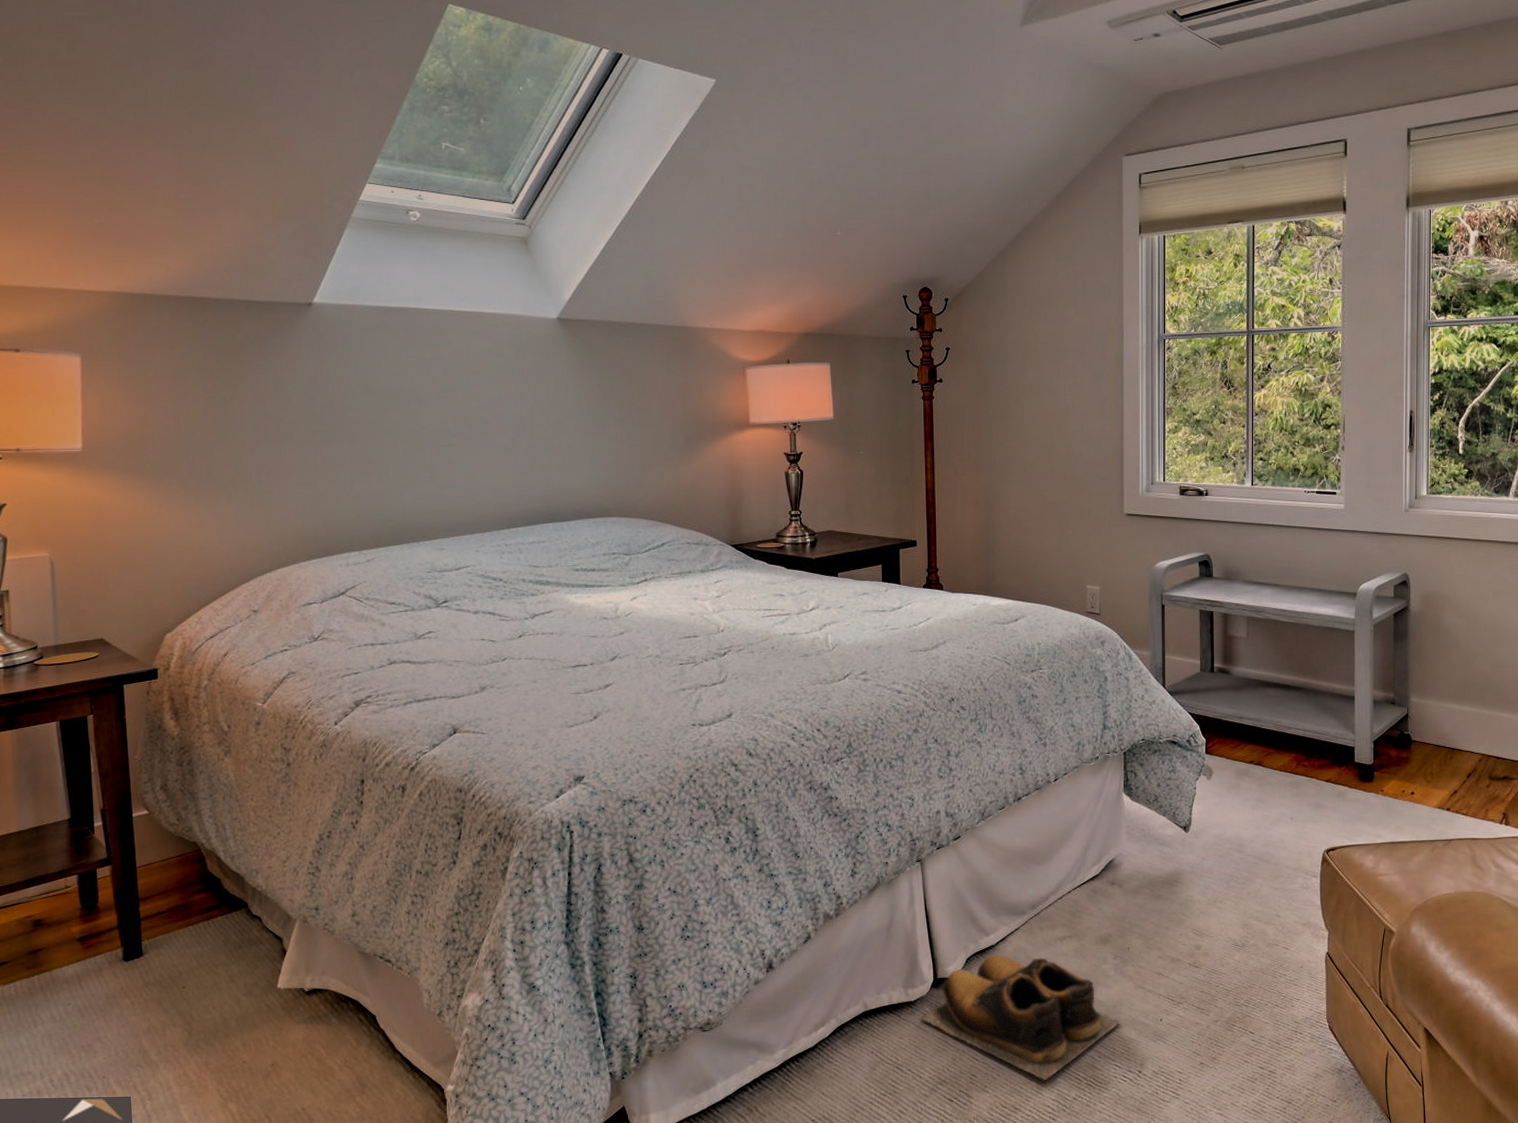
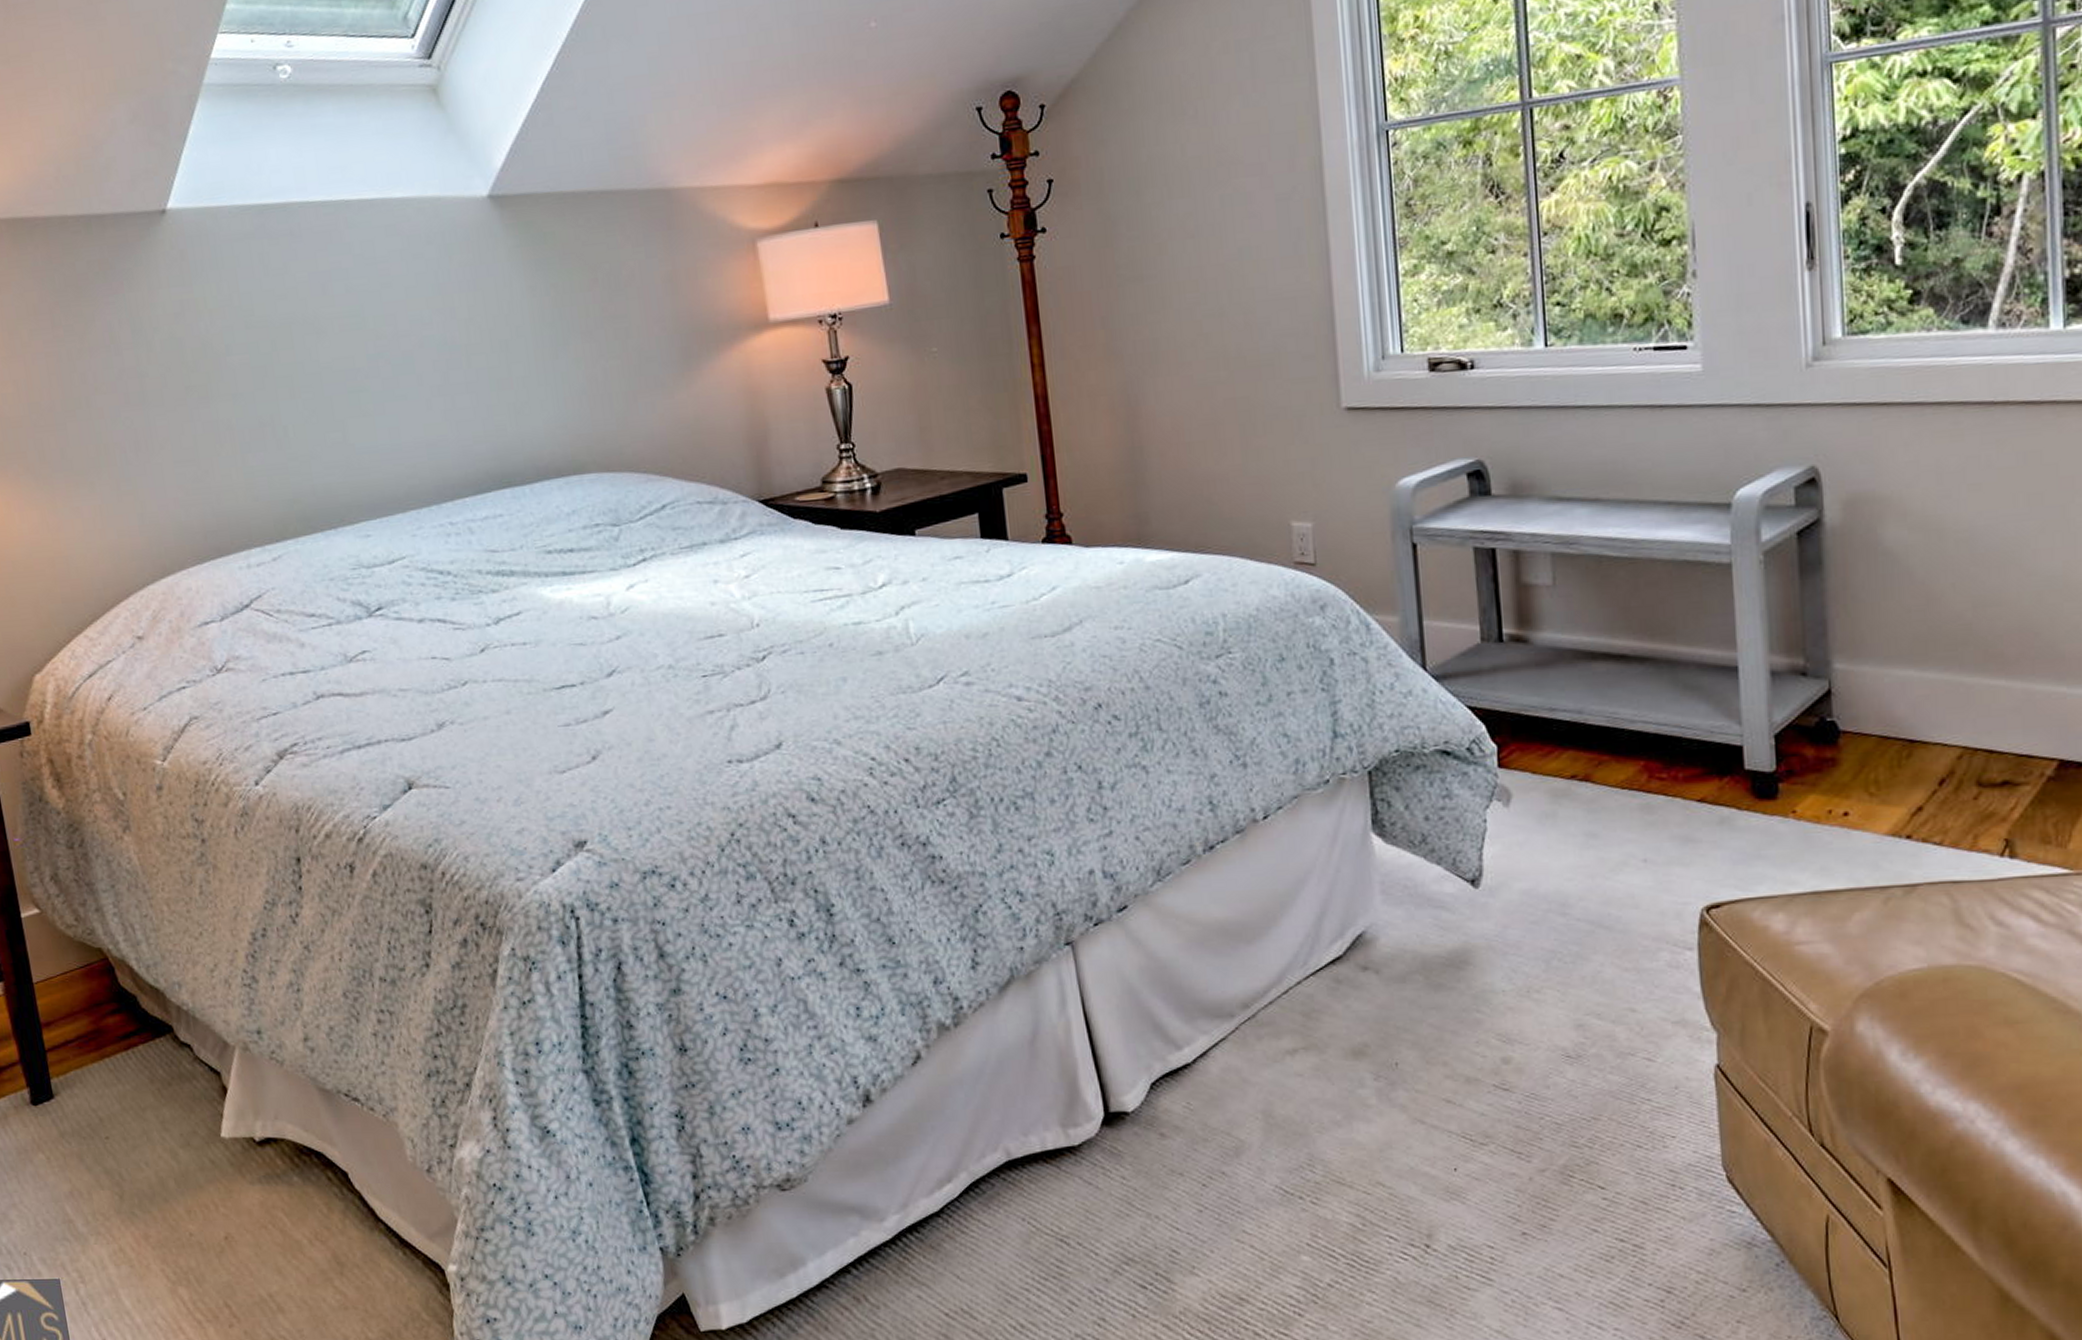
shoes: present [920,954,1121,1080] -> none [1089,1076,1393,1258]

